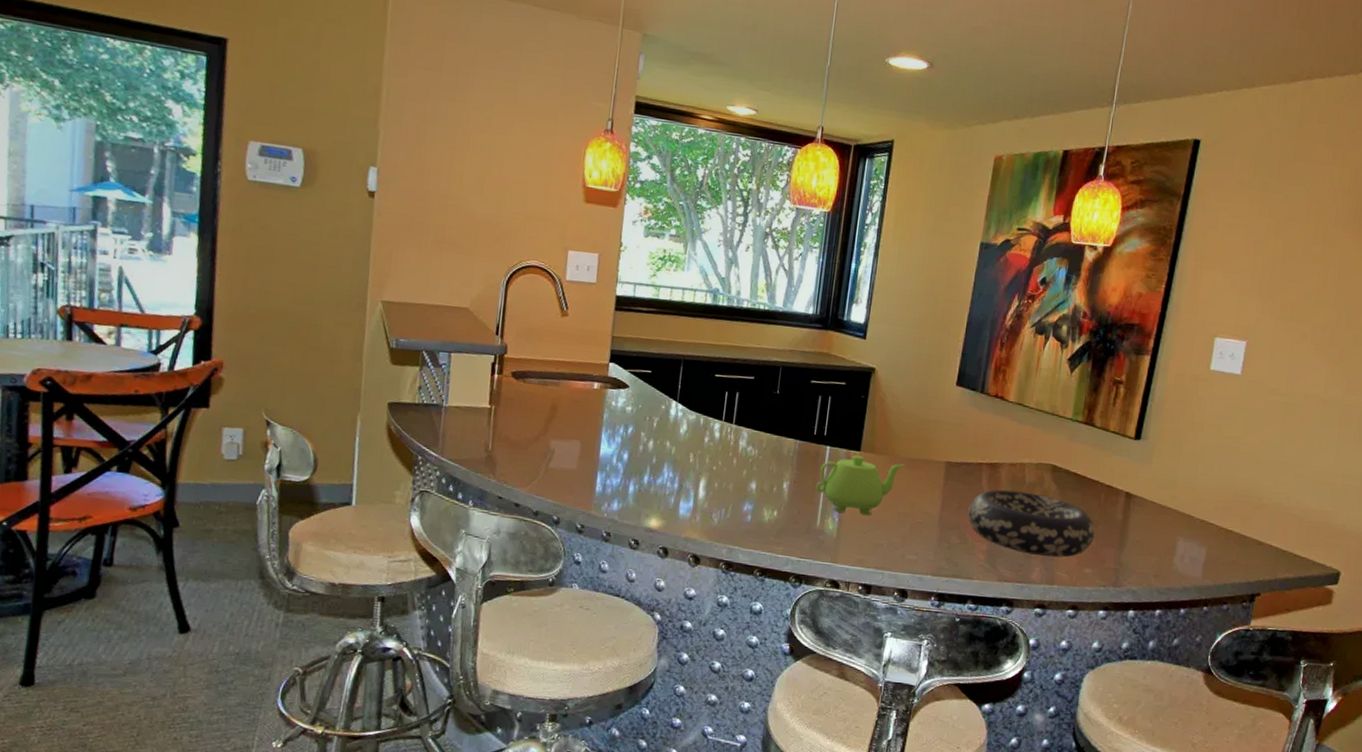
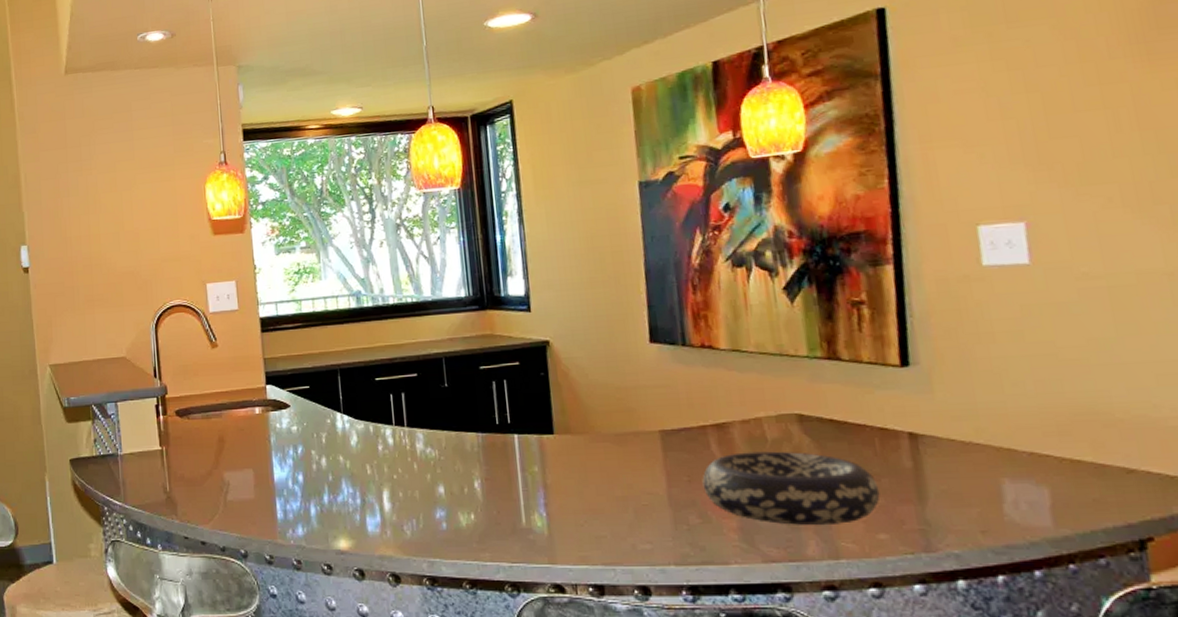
teapot: present [815,455,905,516] -> none [511,439,610,506]

